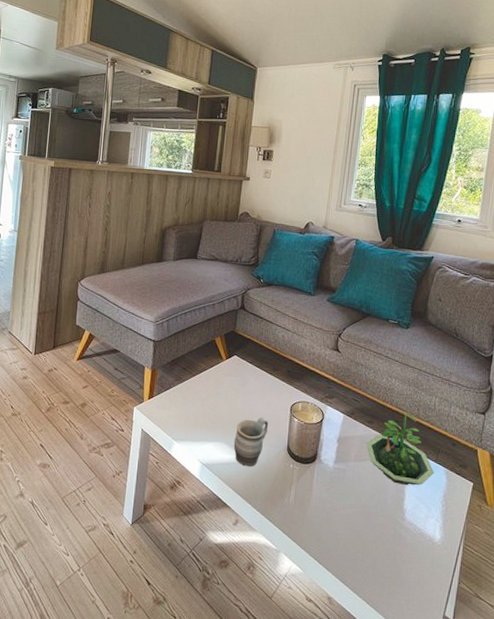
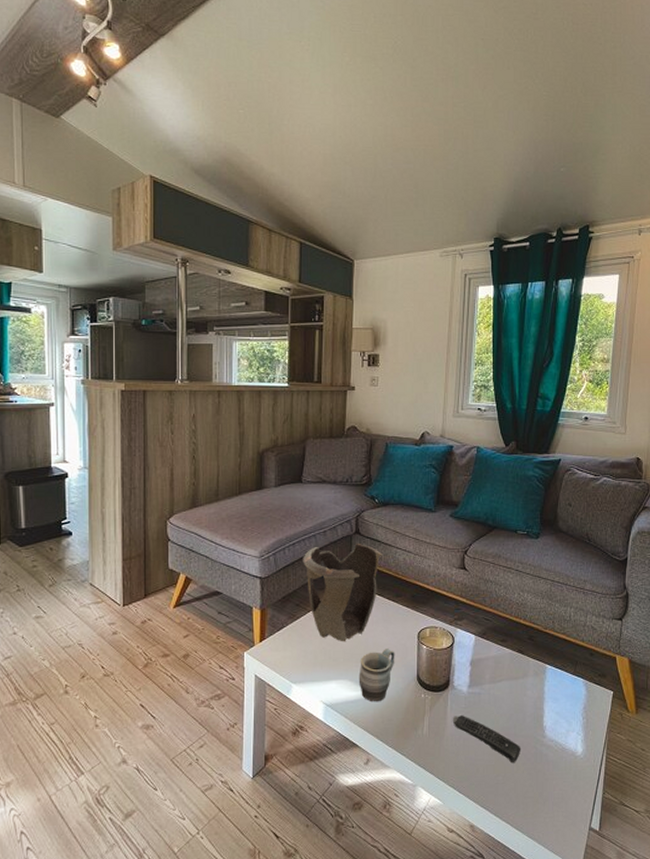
decorative bowl: none [192,317,264,408] -> present [303,543,382,642]
remote control: none [317,488,381,542] -> present [452,714,522,764]
terrarium: present [366,411,434,486] -> none [500,626,573,702]

